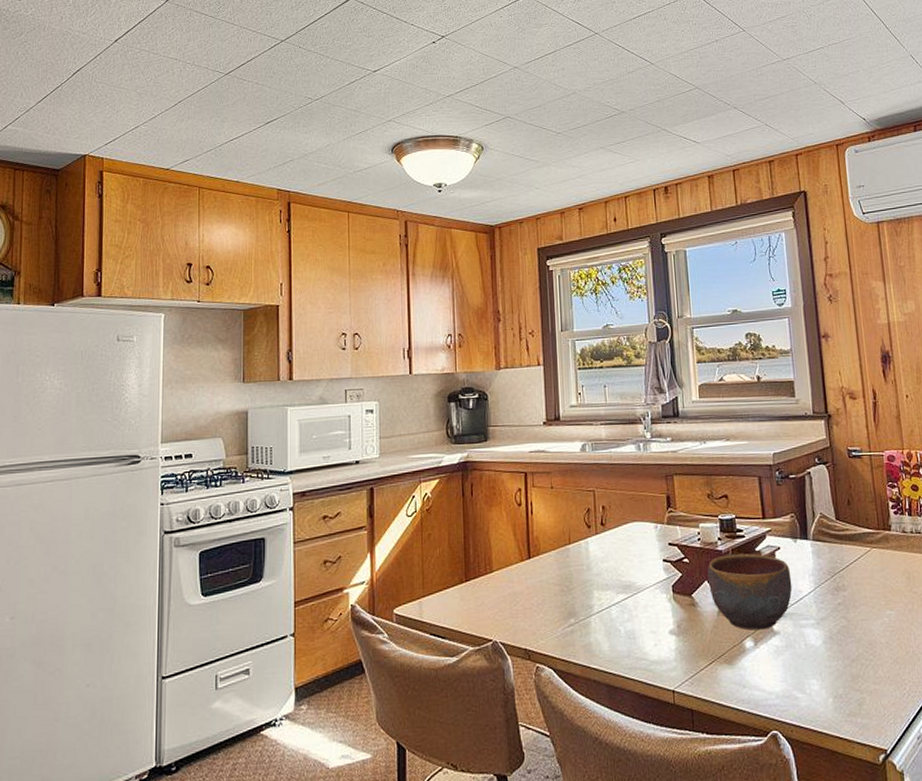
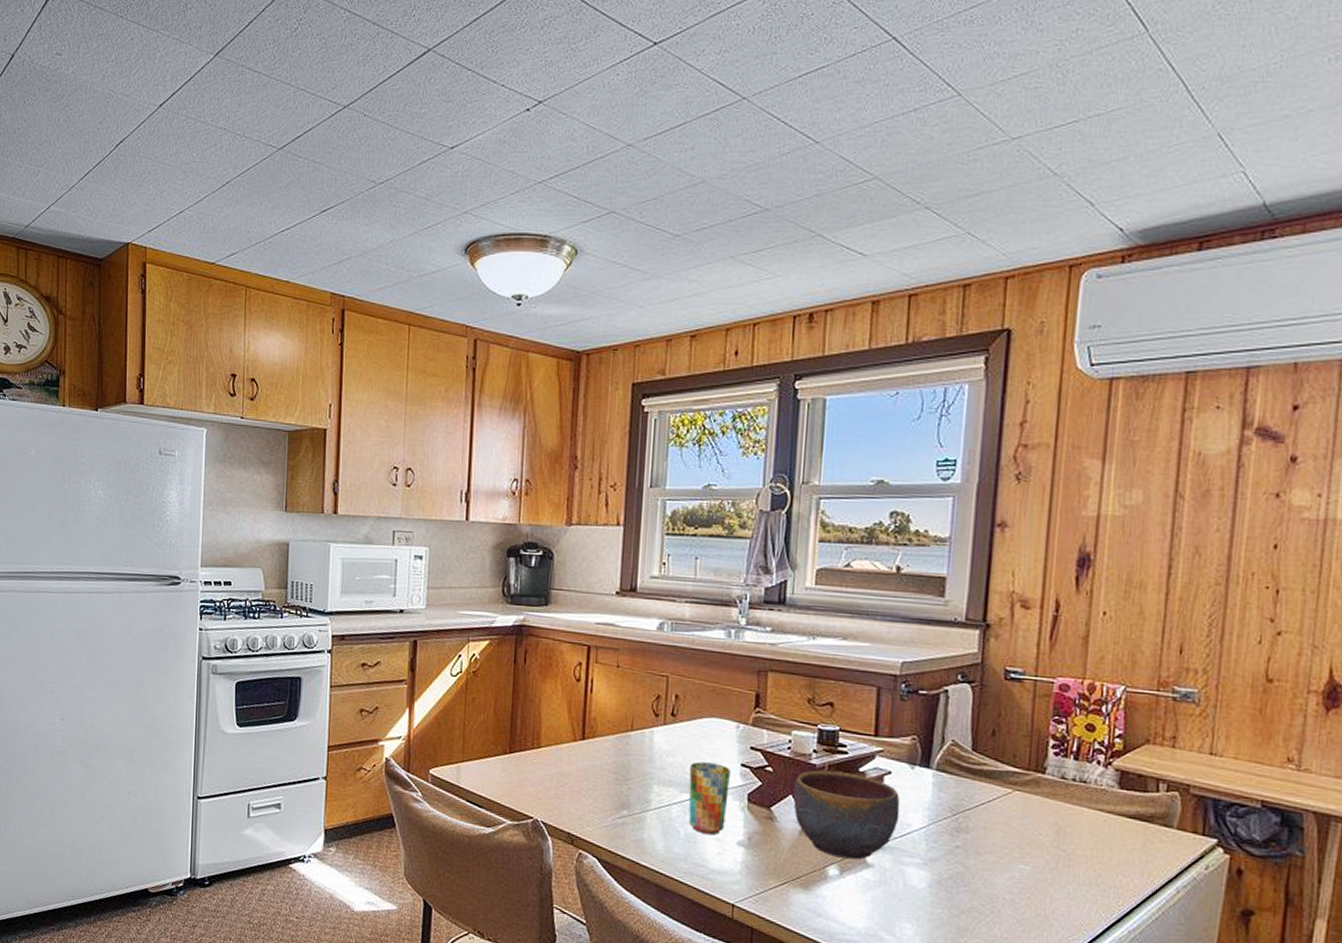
cup: none [622,562,657,629] -> present [688,761,730,835]

